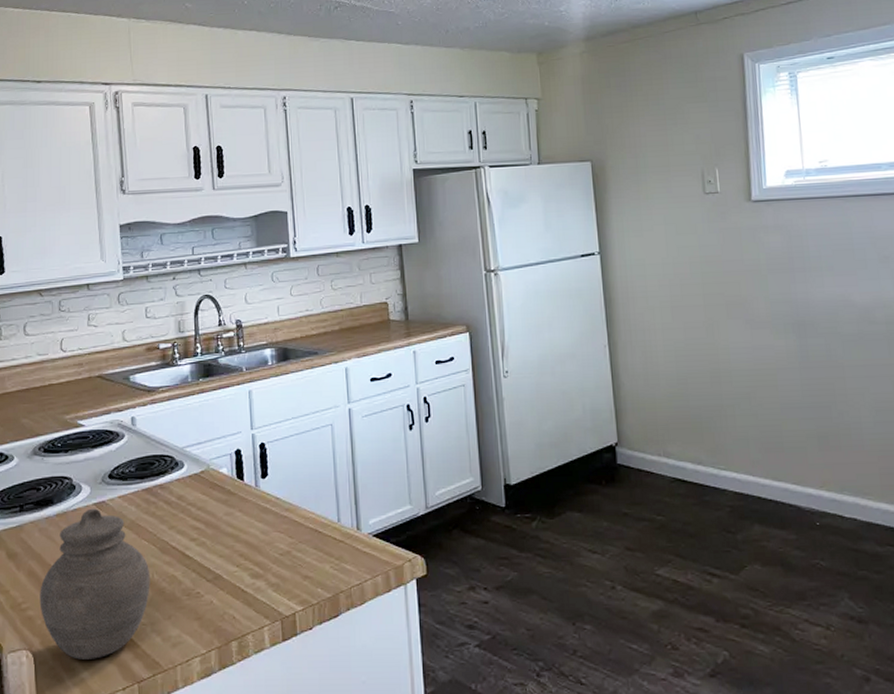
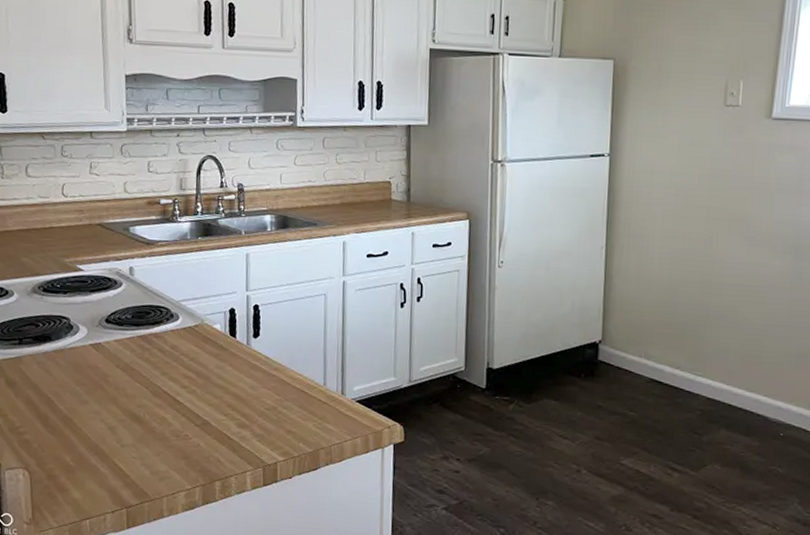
jar: present [39,508,150,660] -> none [36,348,142,484]

